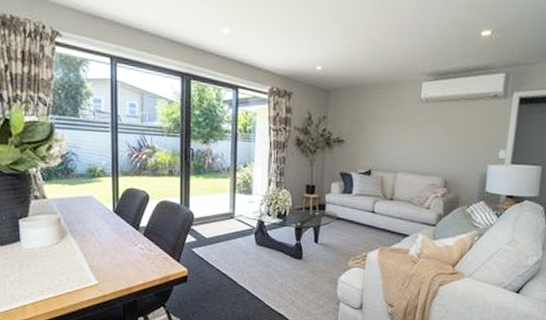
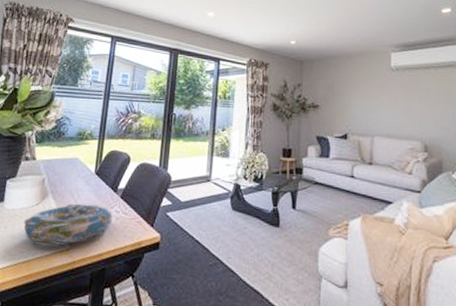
decorative bowl: none [46,241,138,281] -> present [24,203,113,245]

